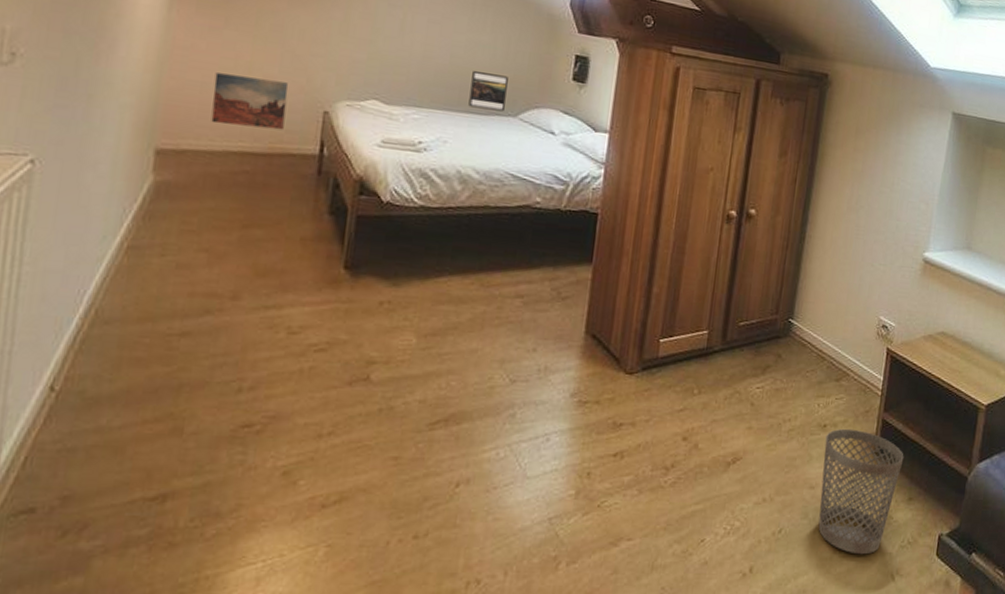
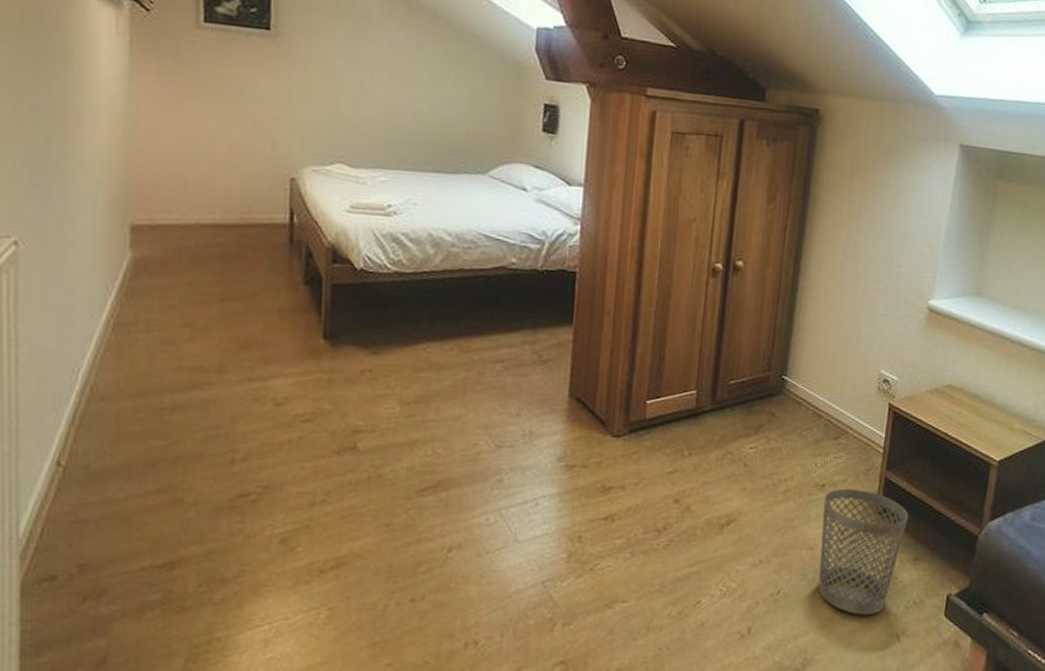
wall art: present [211,73,289,130] -> none [180,144,254,200]
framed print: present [468,71,508,112] -> none [436,127,475,169]

